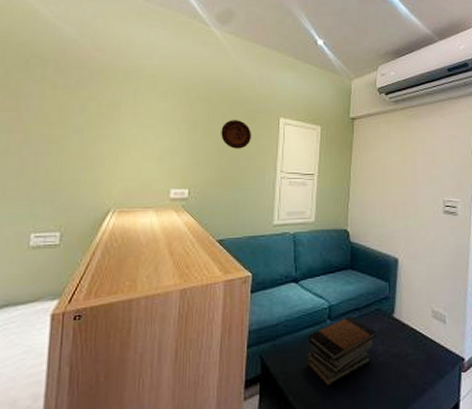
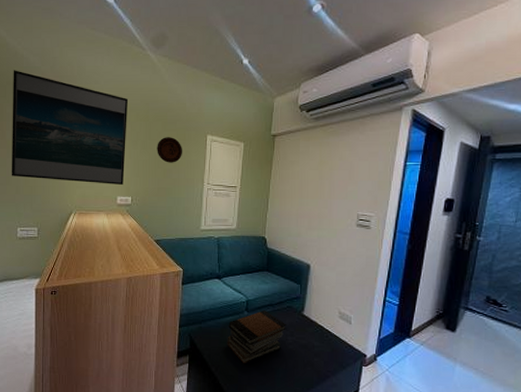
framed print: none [27,41,188,176] -> present [11,70,129,186]

